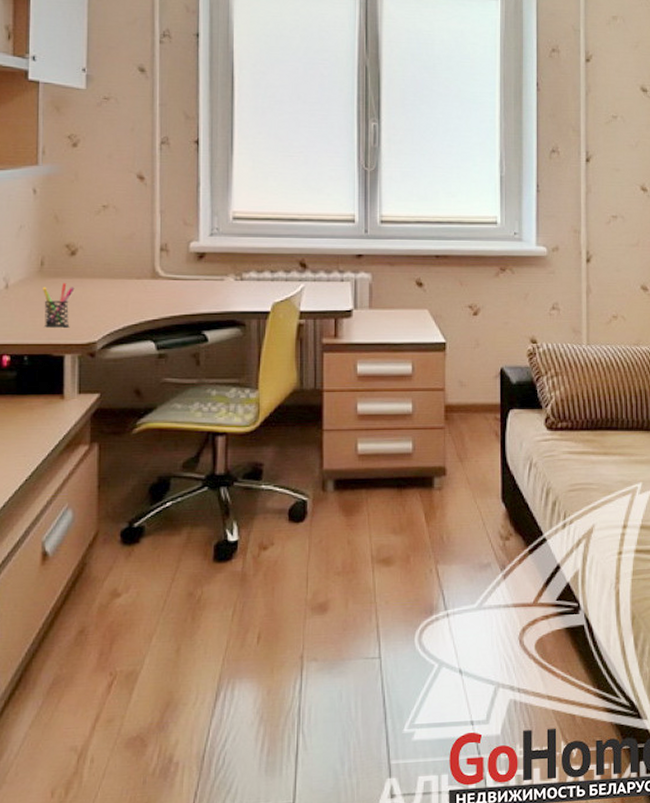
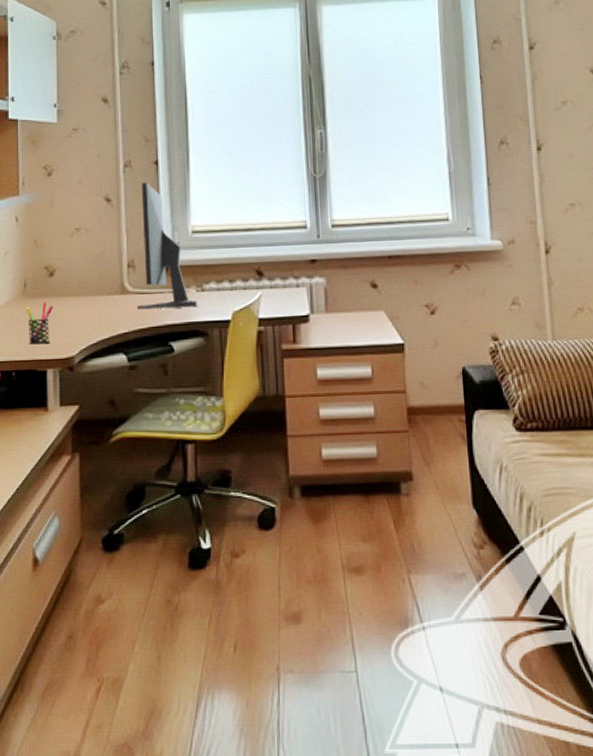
computer monitor: none [170,162,236,296] -> present [138,183,198,310]

